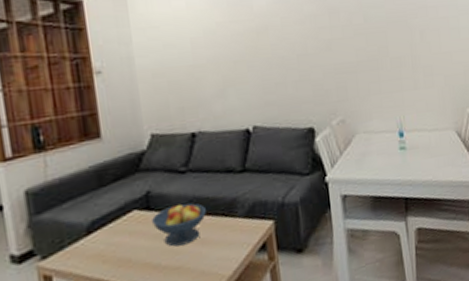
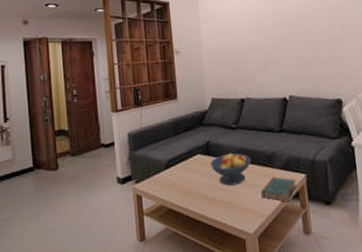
book: none [219,226,264,257] -> present [260,176,297,203]

